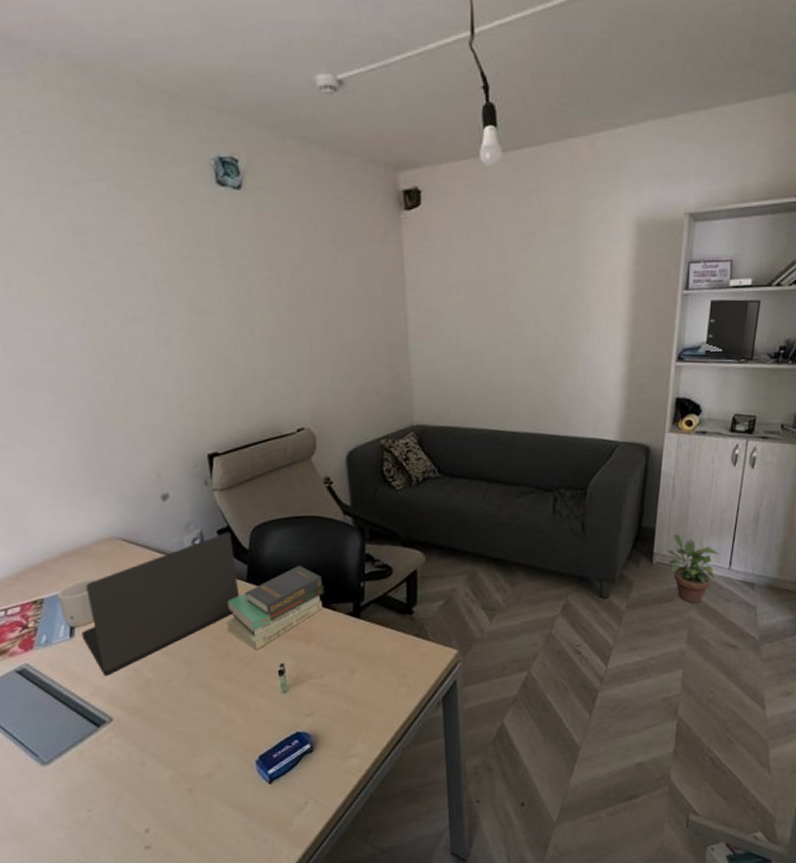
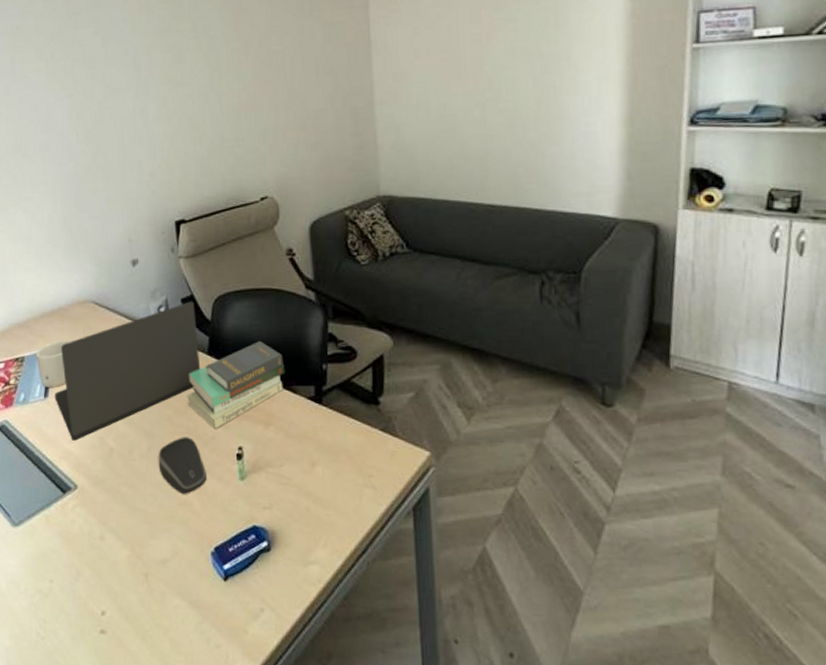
computer mouse: none [198,660,249,713] -> present [158,437,207,494]
potted plant: present [668,533,719,604] -> none [689,332,761,424]
binder: present [704,299,761,362] -> none [724,51,798,126]

